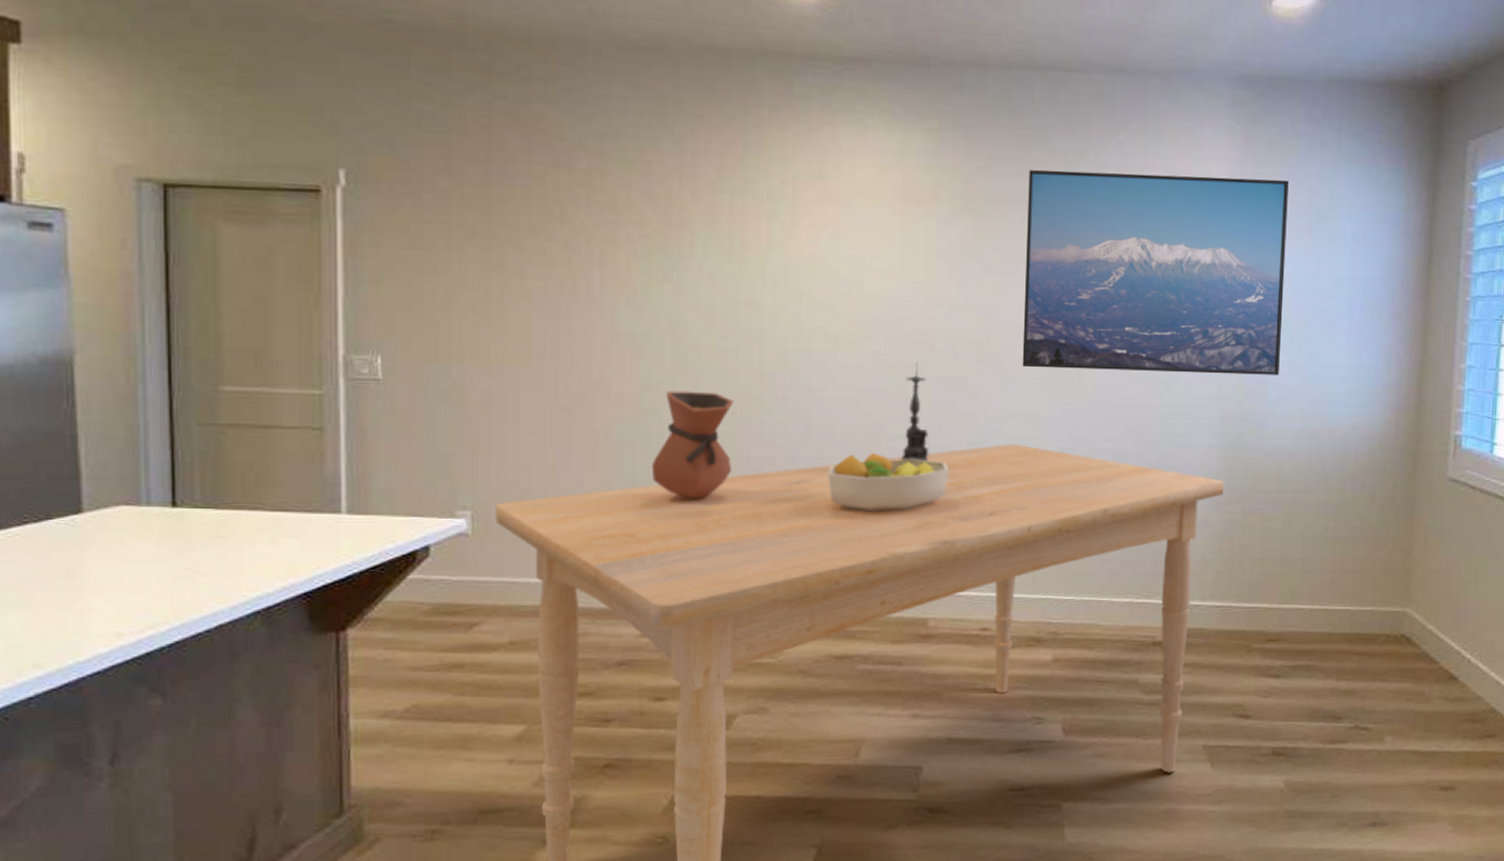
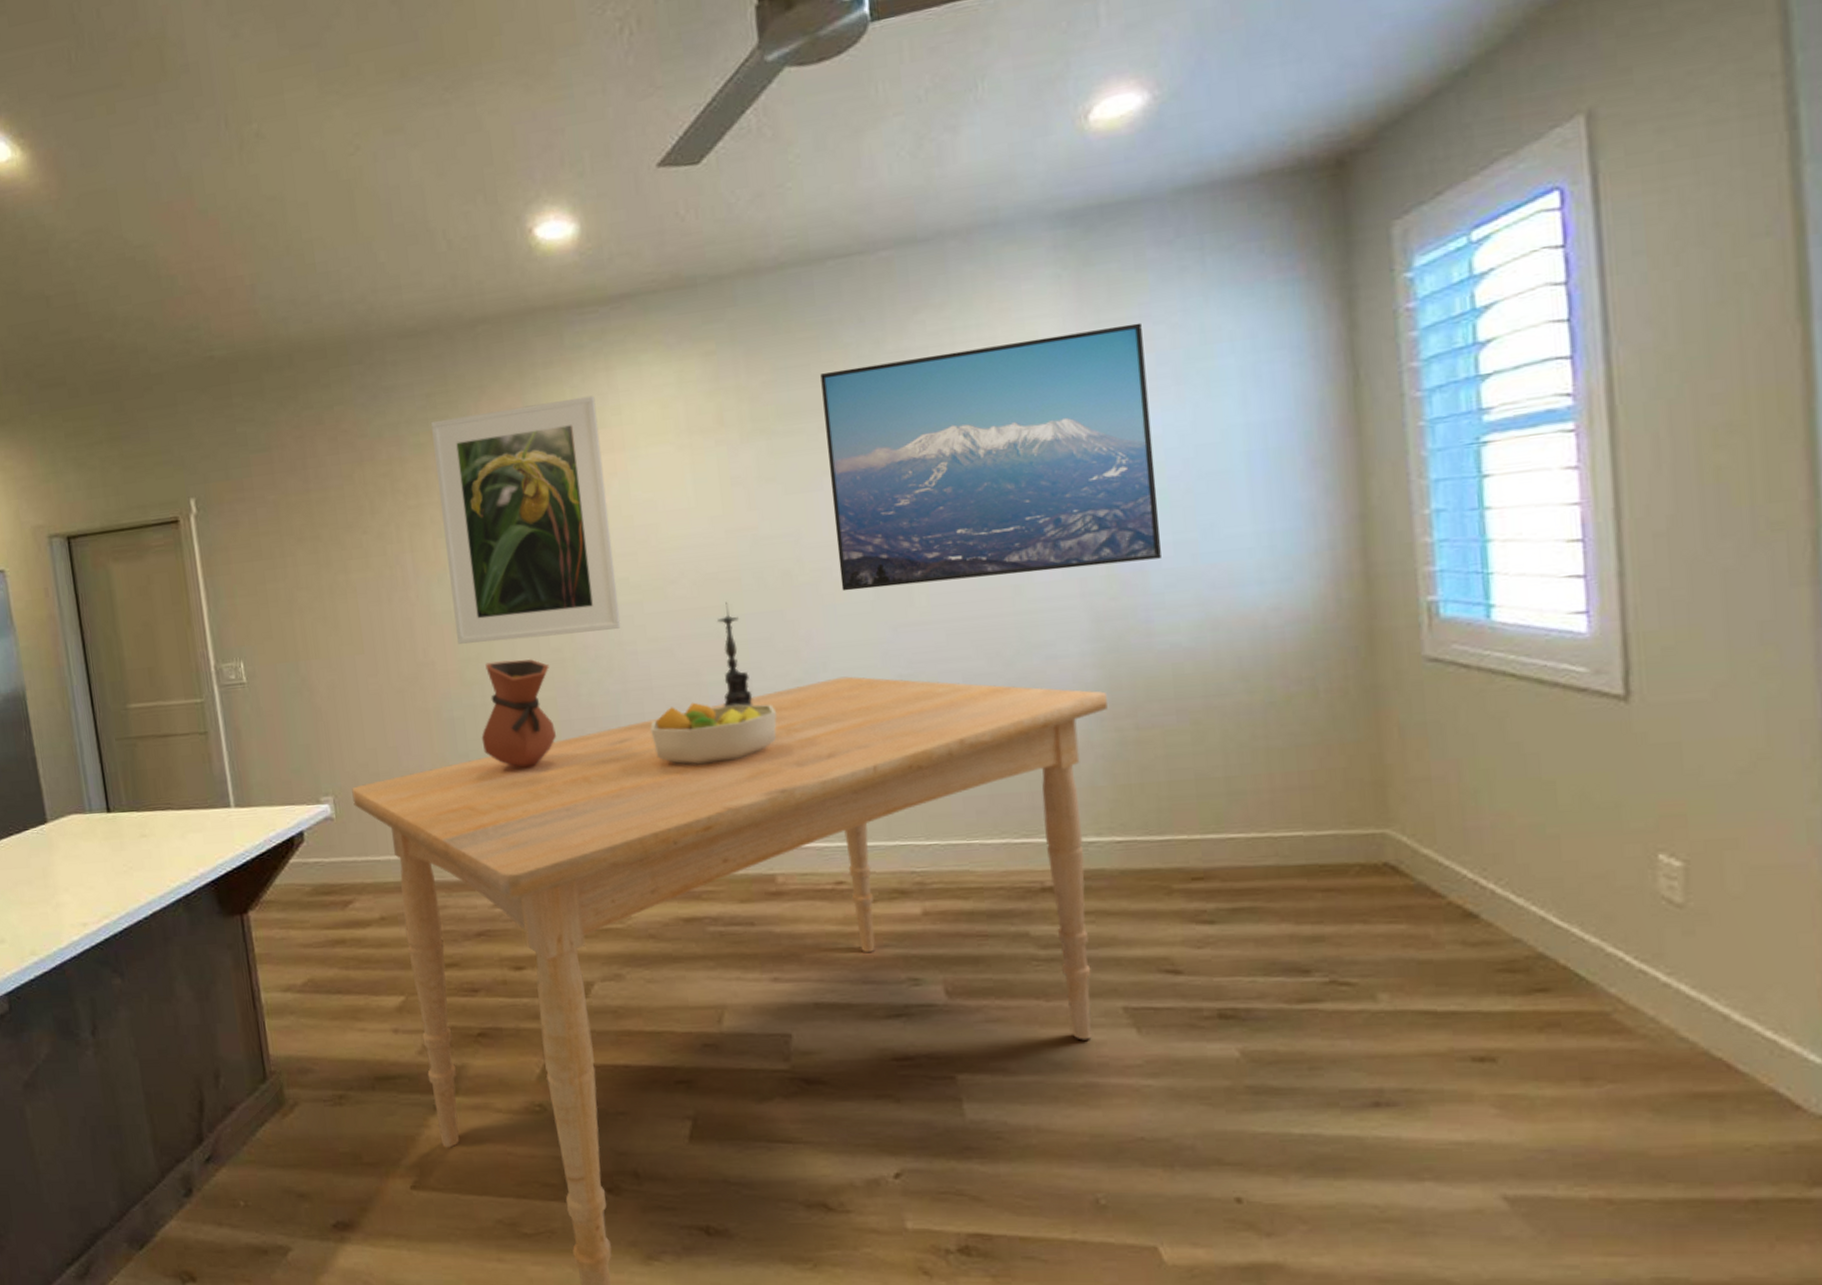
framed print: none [639,139,817,374] -> present [431,395,621,644]

